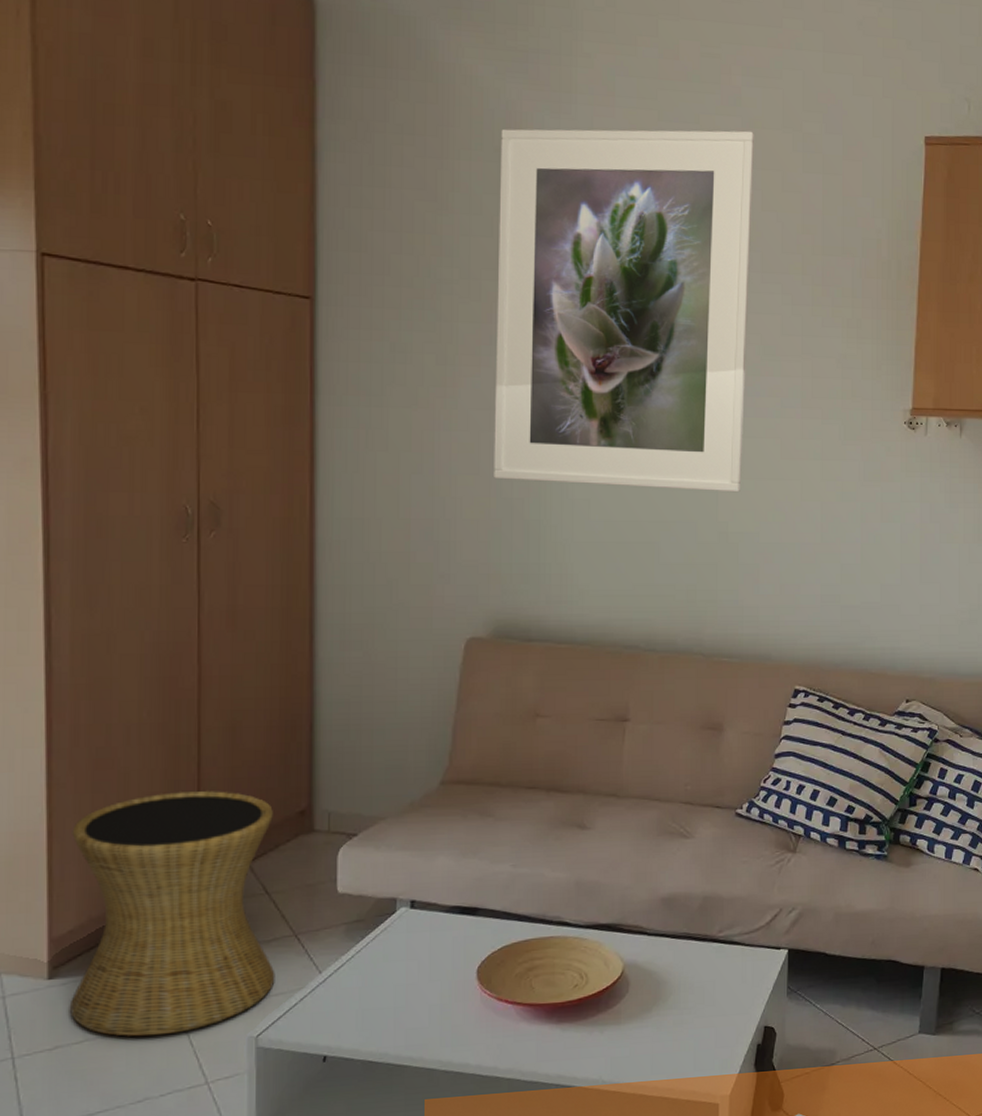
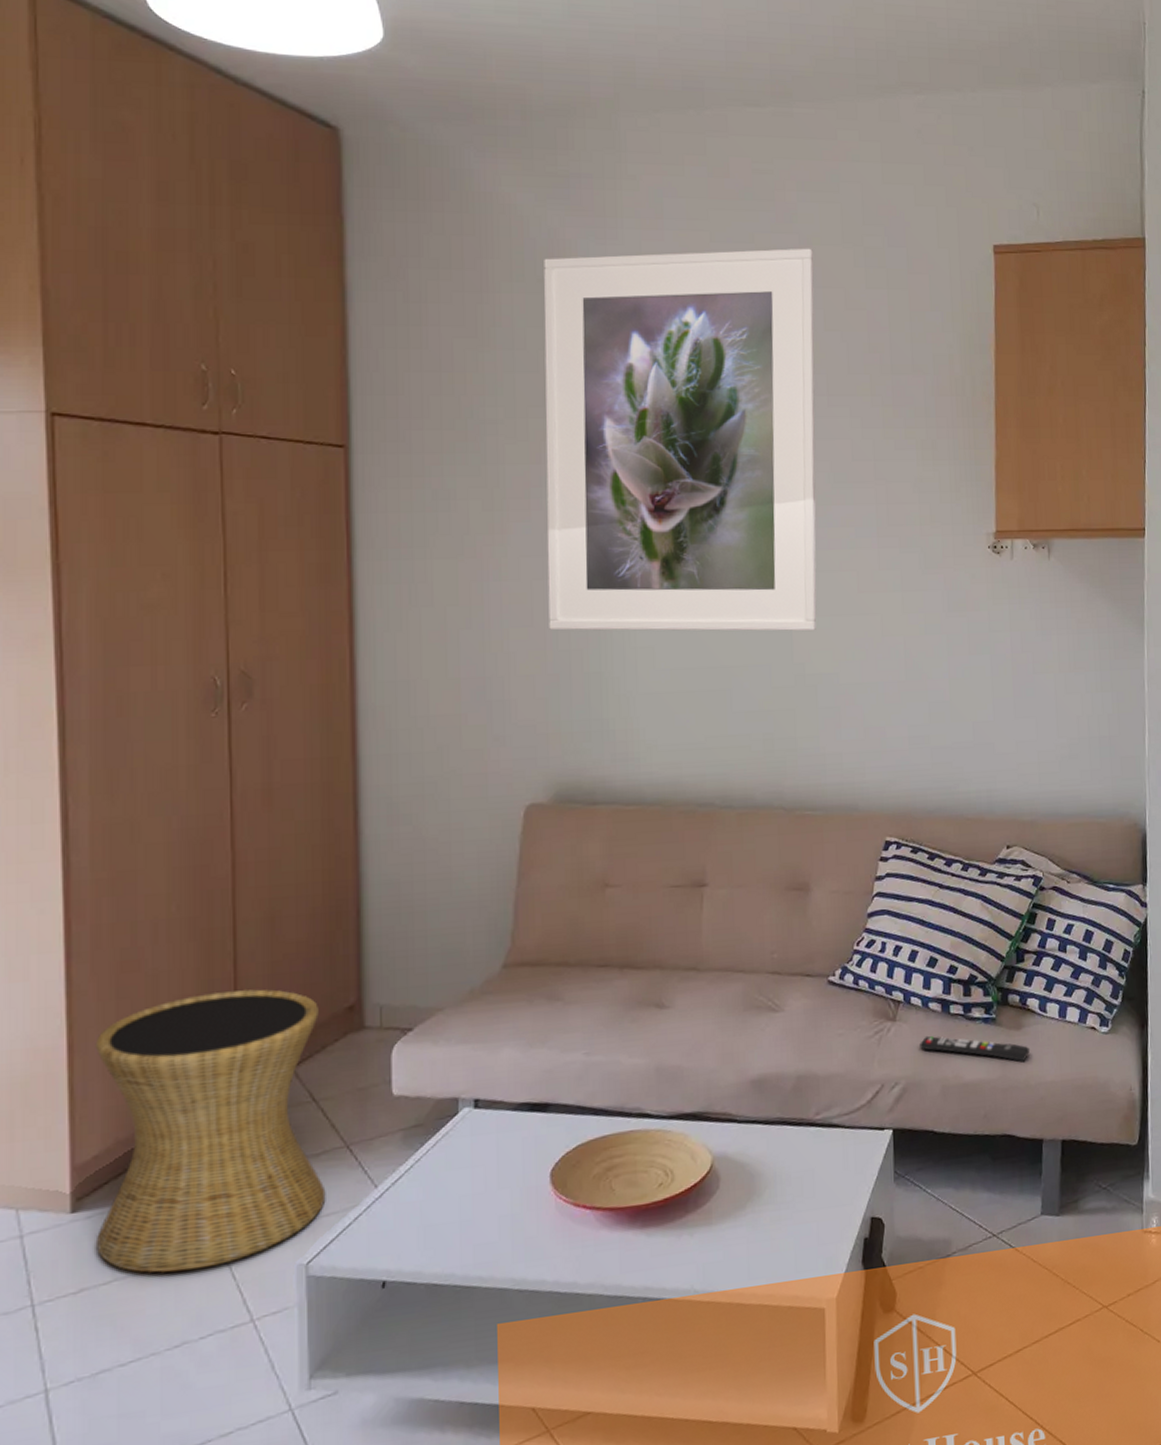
remote control: none [817,867,918,896] -> present [920,1035,1031,1062]

